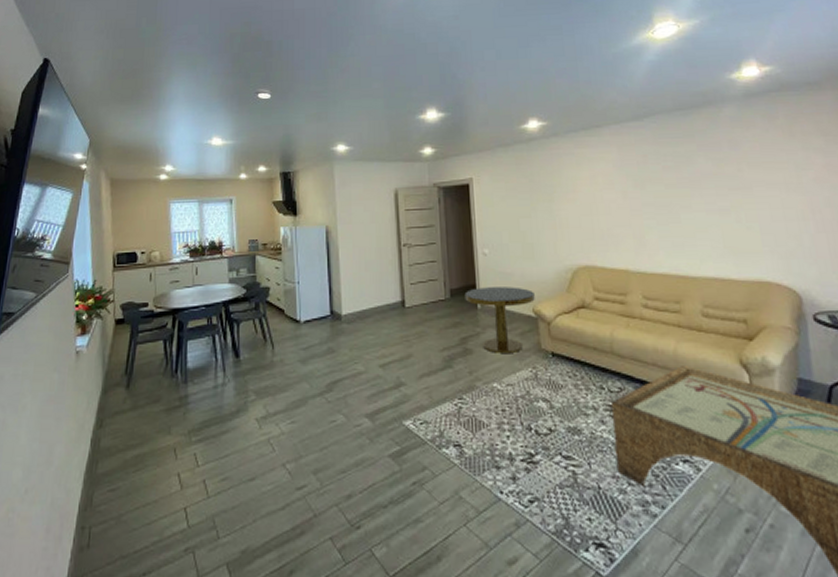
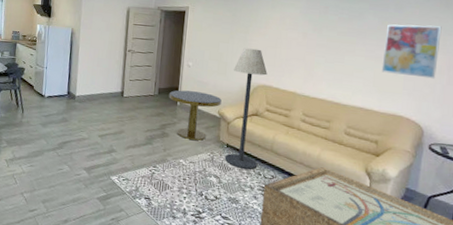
floor lamp: none [543,220,598,383] -> present [224,48,268,170]
wall art: none [724,161,800,229] -> present [381,24,442,79]

